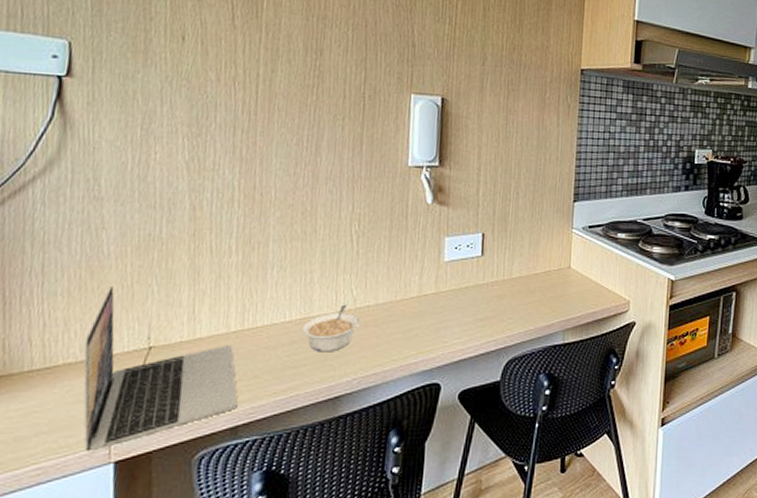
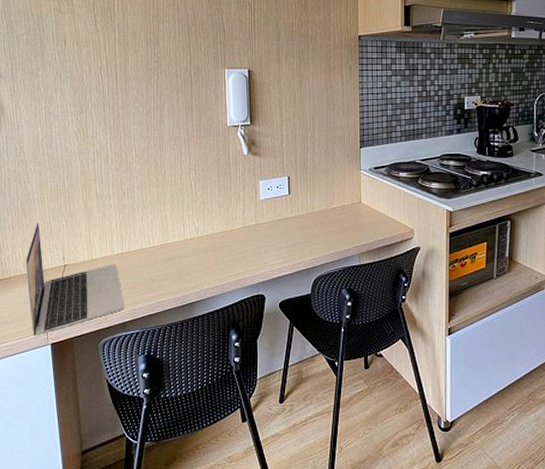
legume: present [302,304,360,352] -> none [162,234,202,270]

